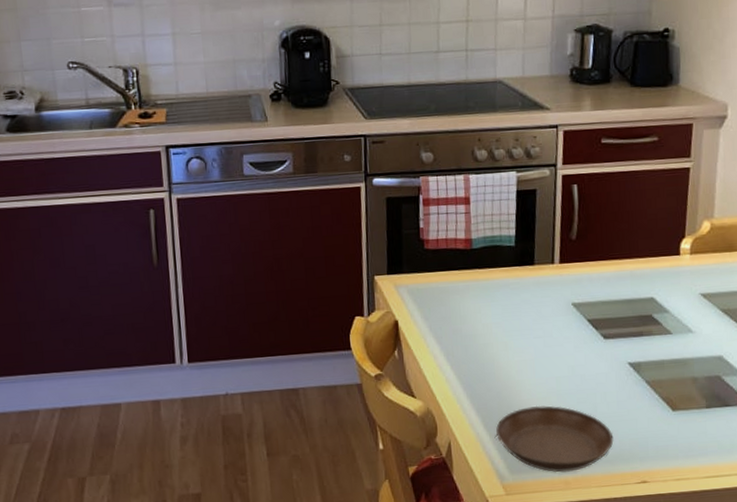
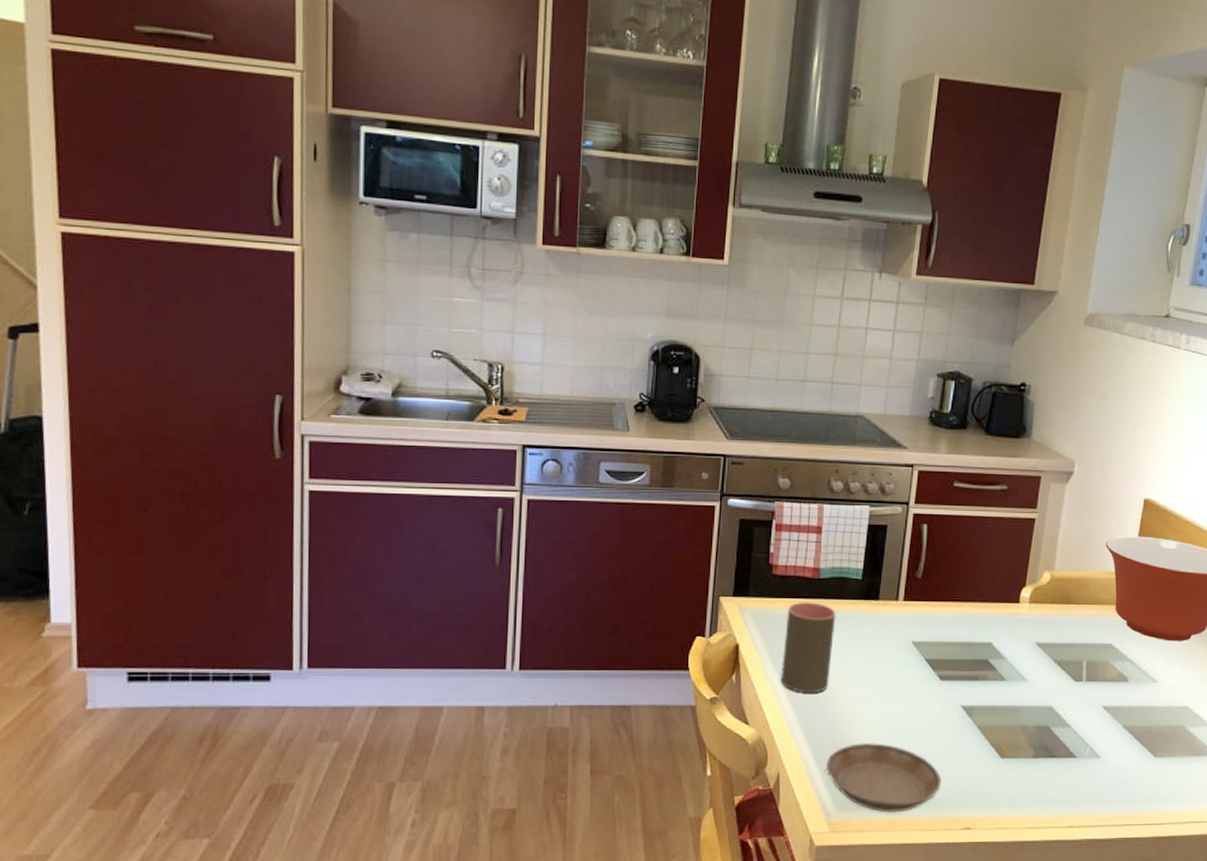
cup: none [442,273,493,363] -> present [780,602,836,693]

